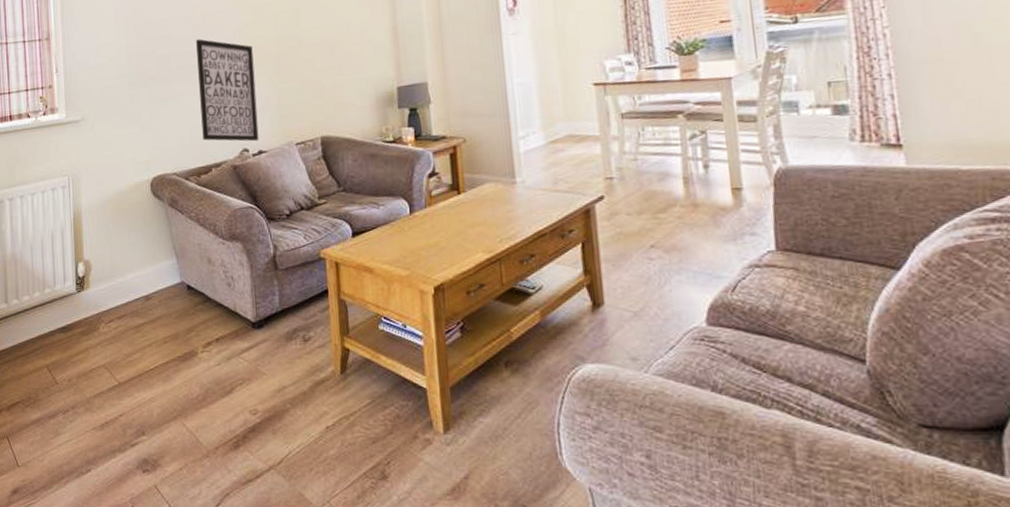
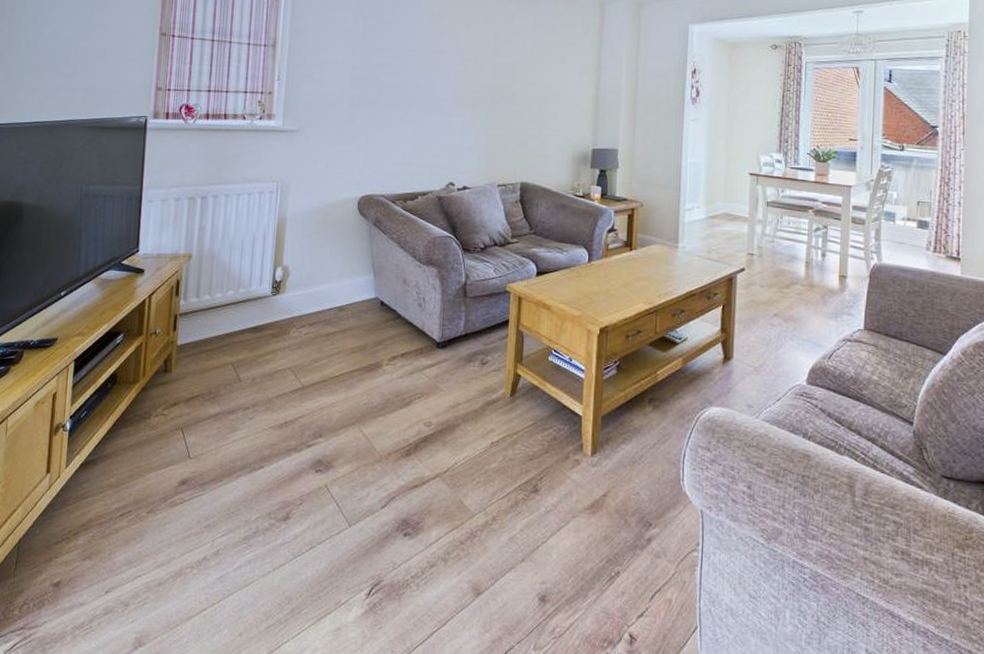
wall art: present [196,39,259,142] -> none [413,74,470,177]

